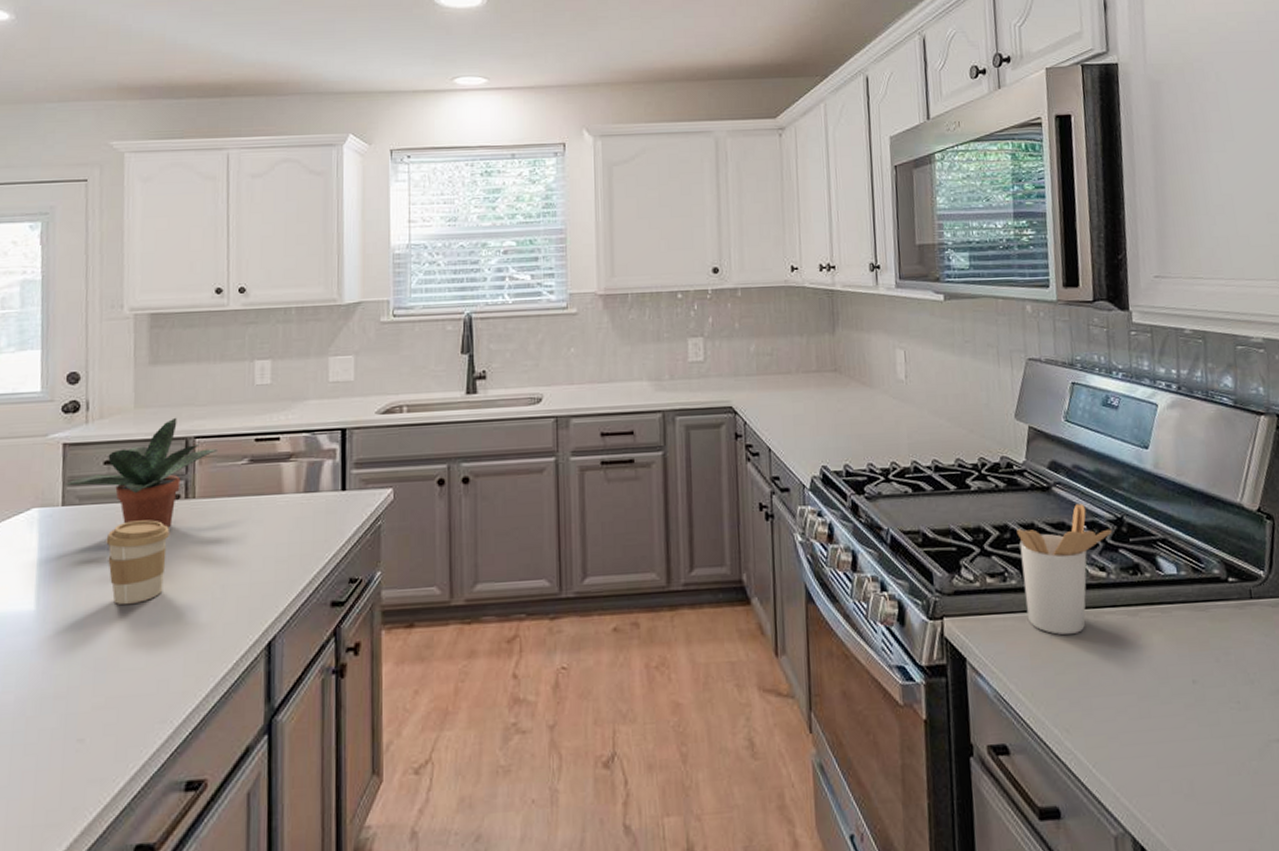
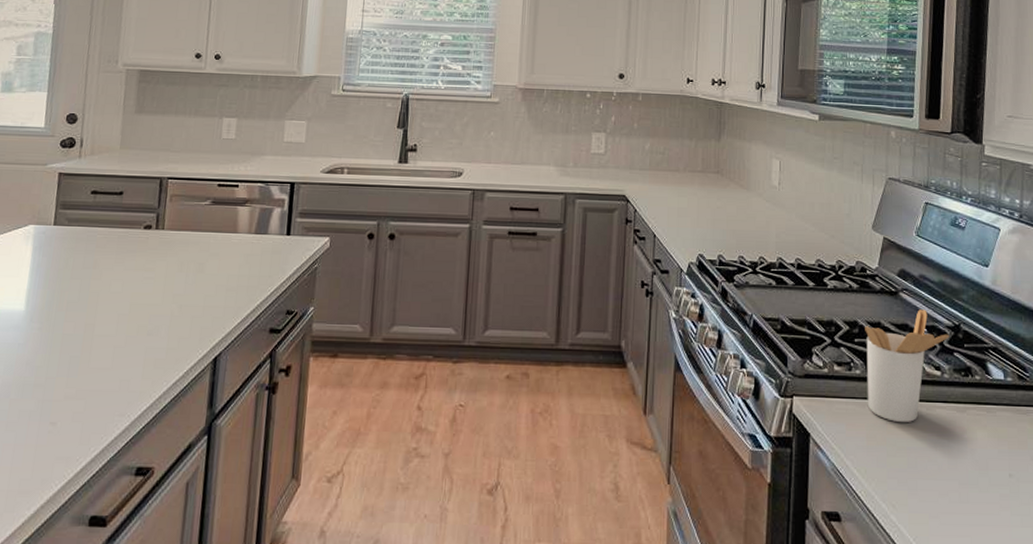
potted plant: present [66,417,217,528] -> none [58,160,186,253]
coffee cup: present [106,520,171,606] -> none [87,243,141,314]

